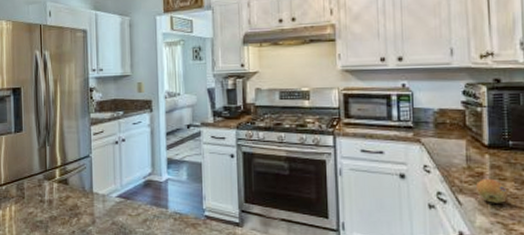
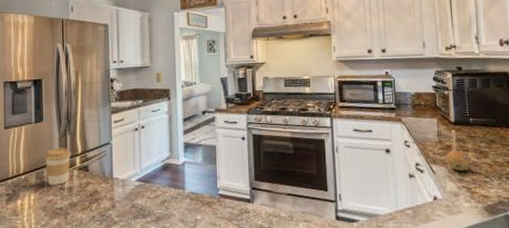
coffee cup: none [24,159,50,197] -> present [44,148,71,185]

